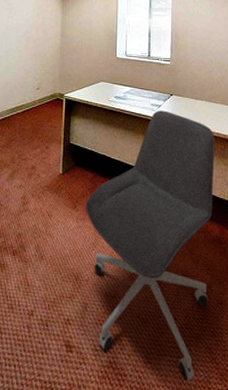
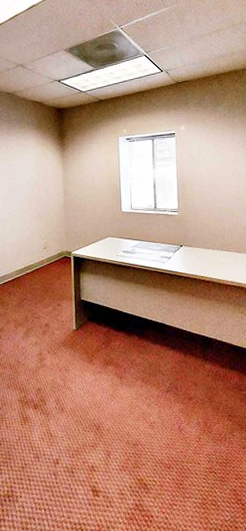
office chair: present [85,110,215,381] -> none [101,262,231,521]

